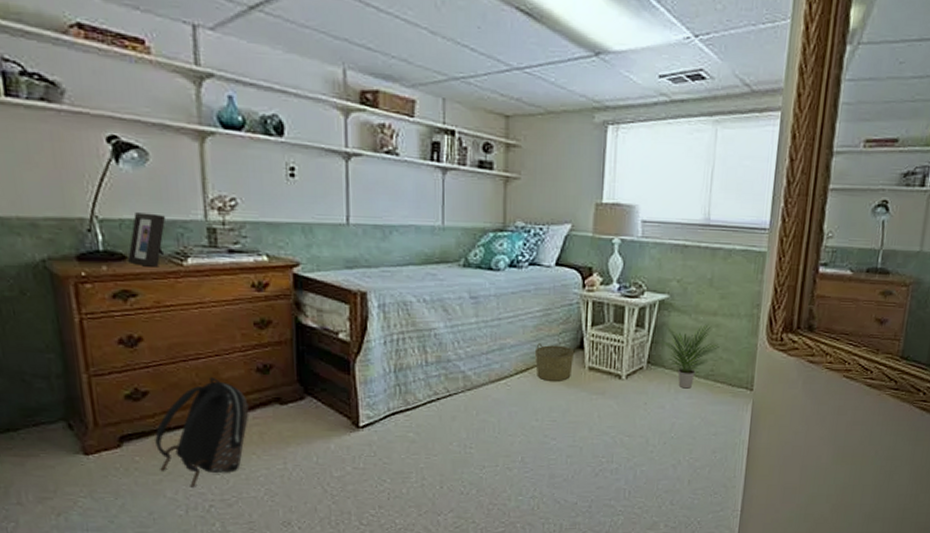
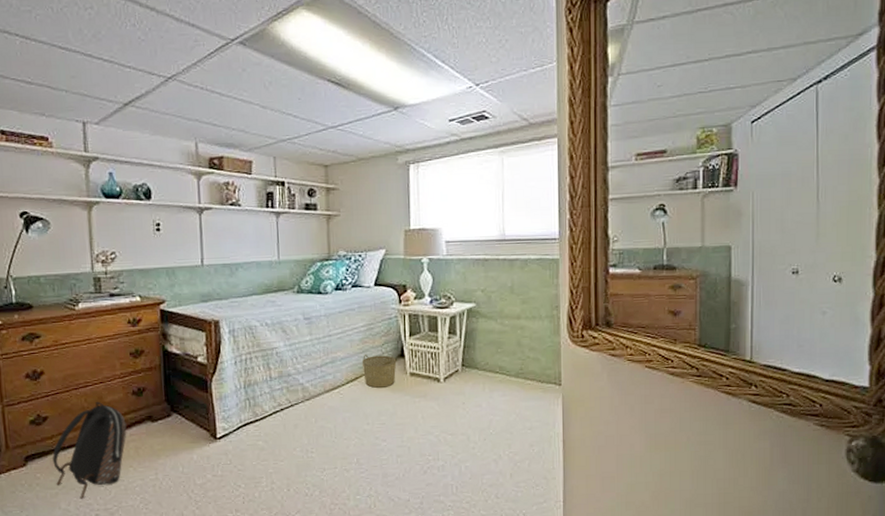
picture frame: present [128,212,166,267] -> none [34,270,63,313]
potted plant: present [660,324,720,389] -> none [472,327,526,388]

